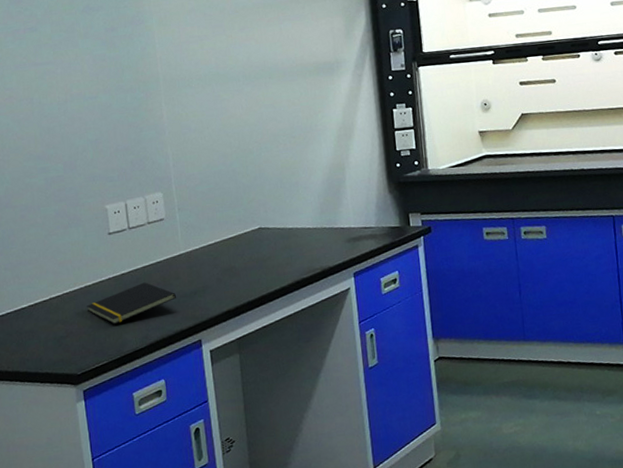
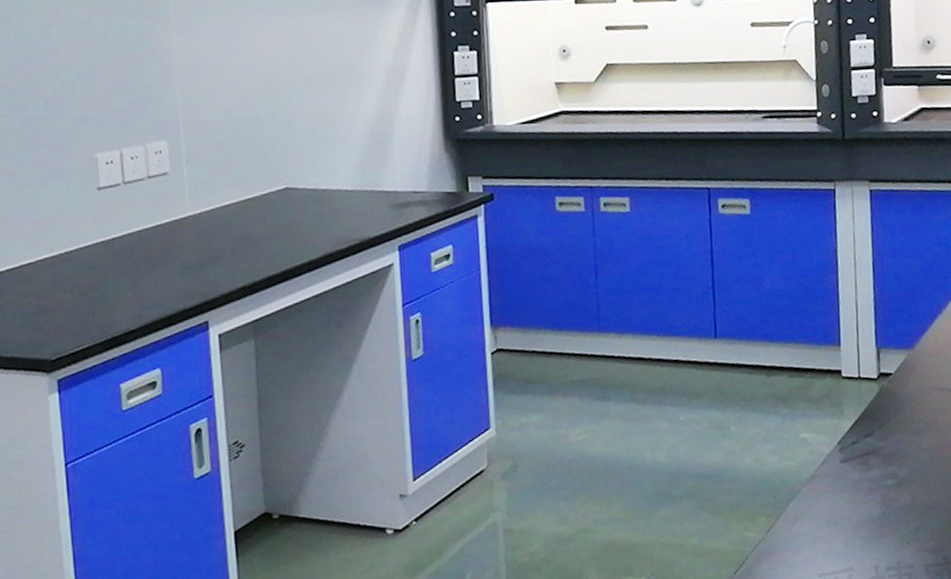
notepad: present [87,282,176,325] -> none [66,249,179,300]

